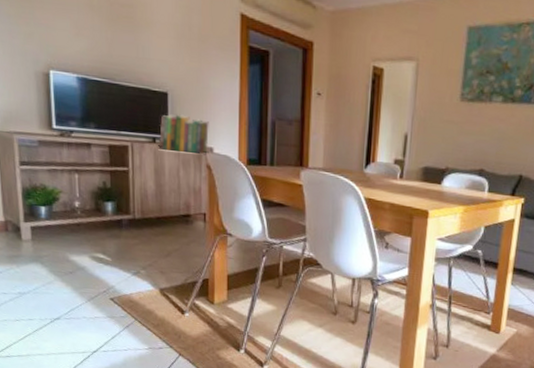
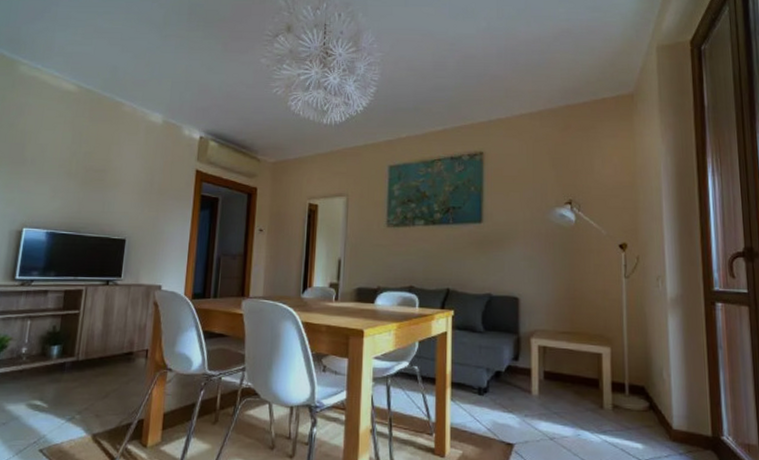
books: present [159,114,209,155] -> none [111,257,160,293]

